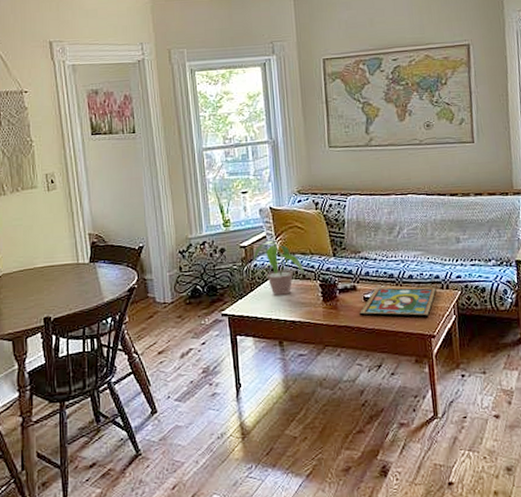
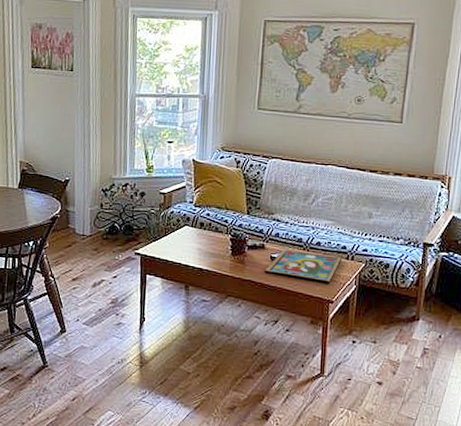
potted plant: present [253,240,304,296] -> none [170,191,218,244]

